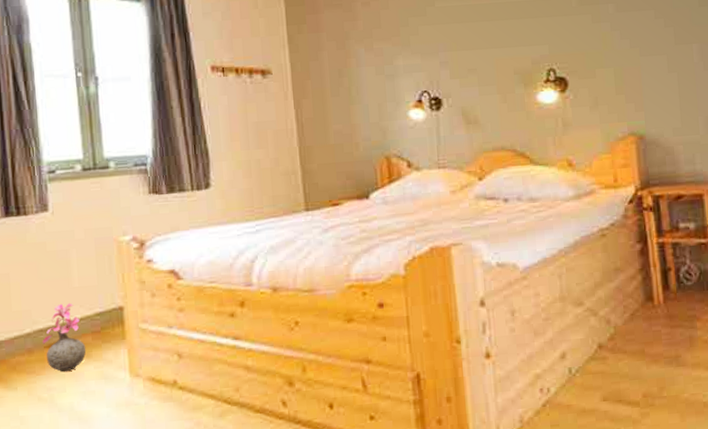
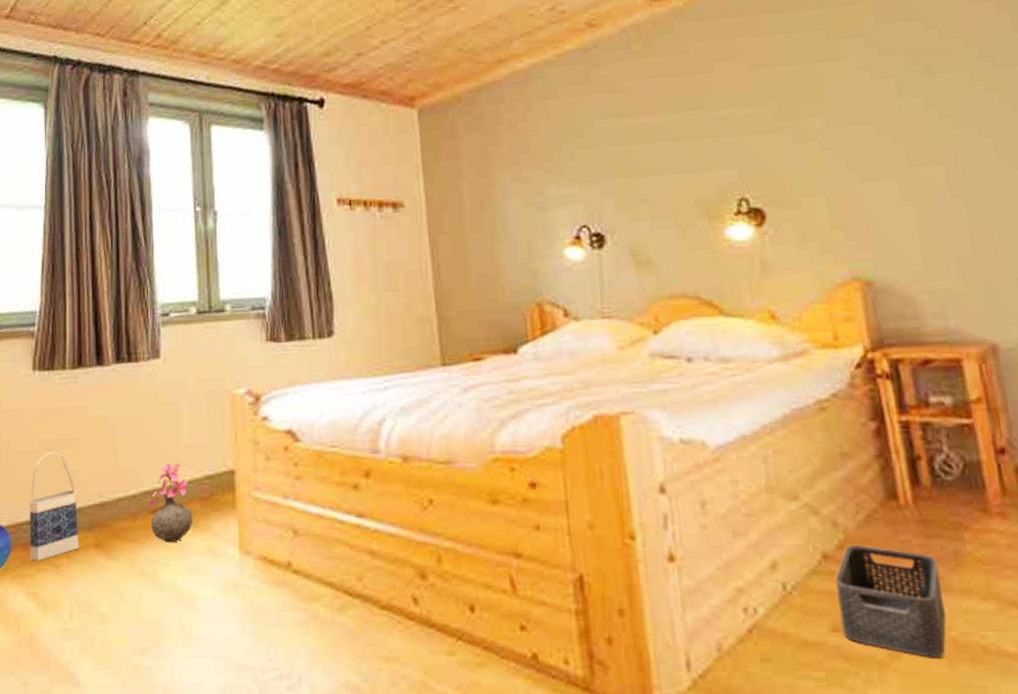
storage bin: none [607,336,681,414] -> present [836,544,946,658]

